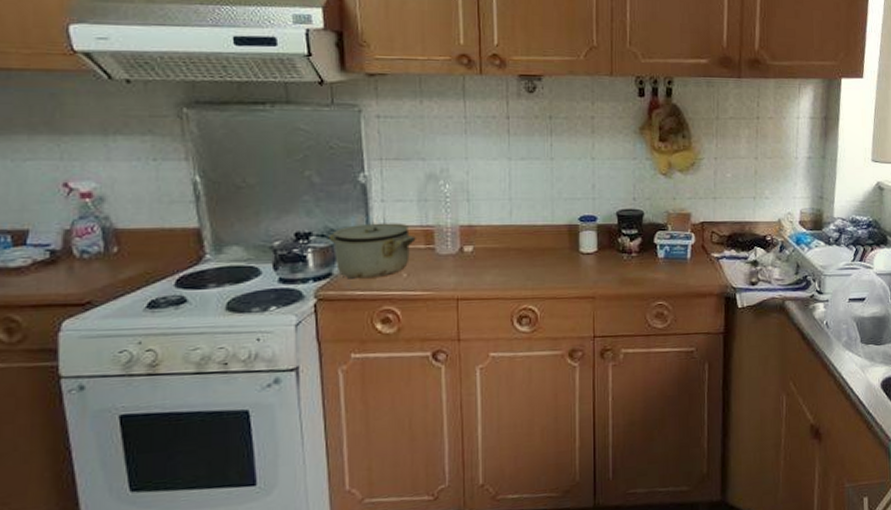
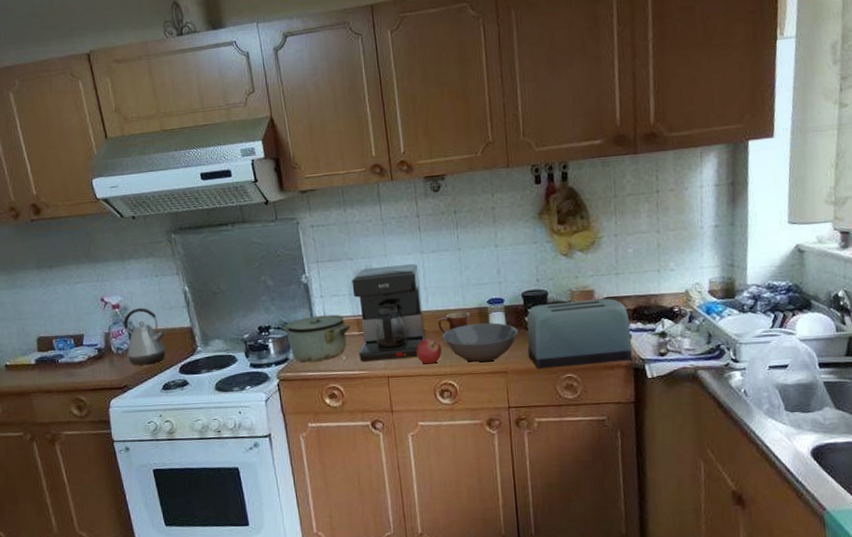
kettle: none [93,200,161,276] -> present [123,308,167,366]
coffee maker: none [422,170,507,282] -> present [352,263,427,363]
fruit: none [493,257,523,287] -> present [415,339,442,365]
mug: none [522,228,559,252] -> present [438,311,470,334]
bowl: none [525,242,610,286] -> present [442,322,518,363]
toaster: none [618,223,726,296] -> present [527,298,633,370]

